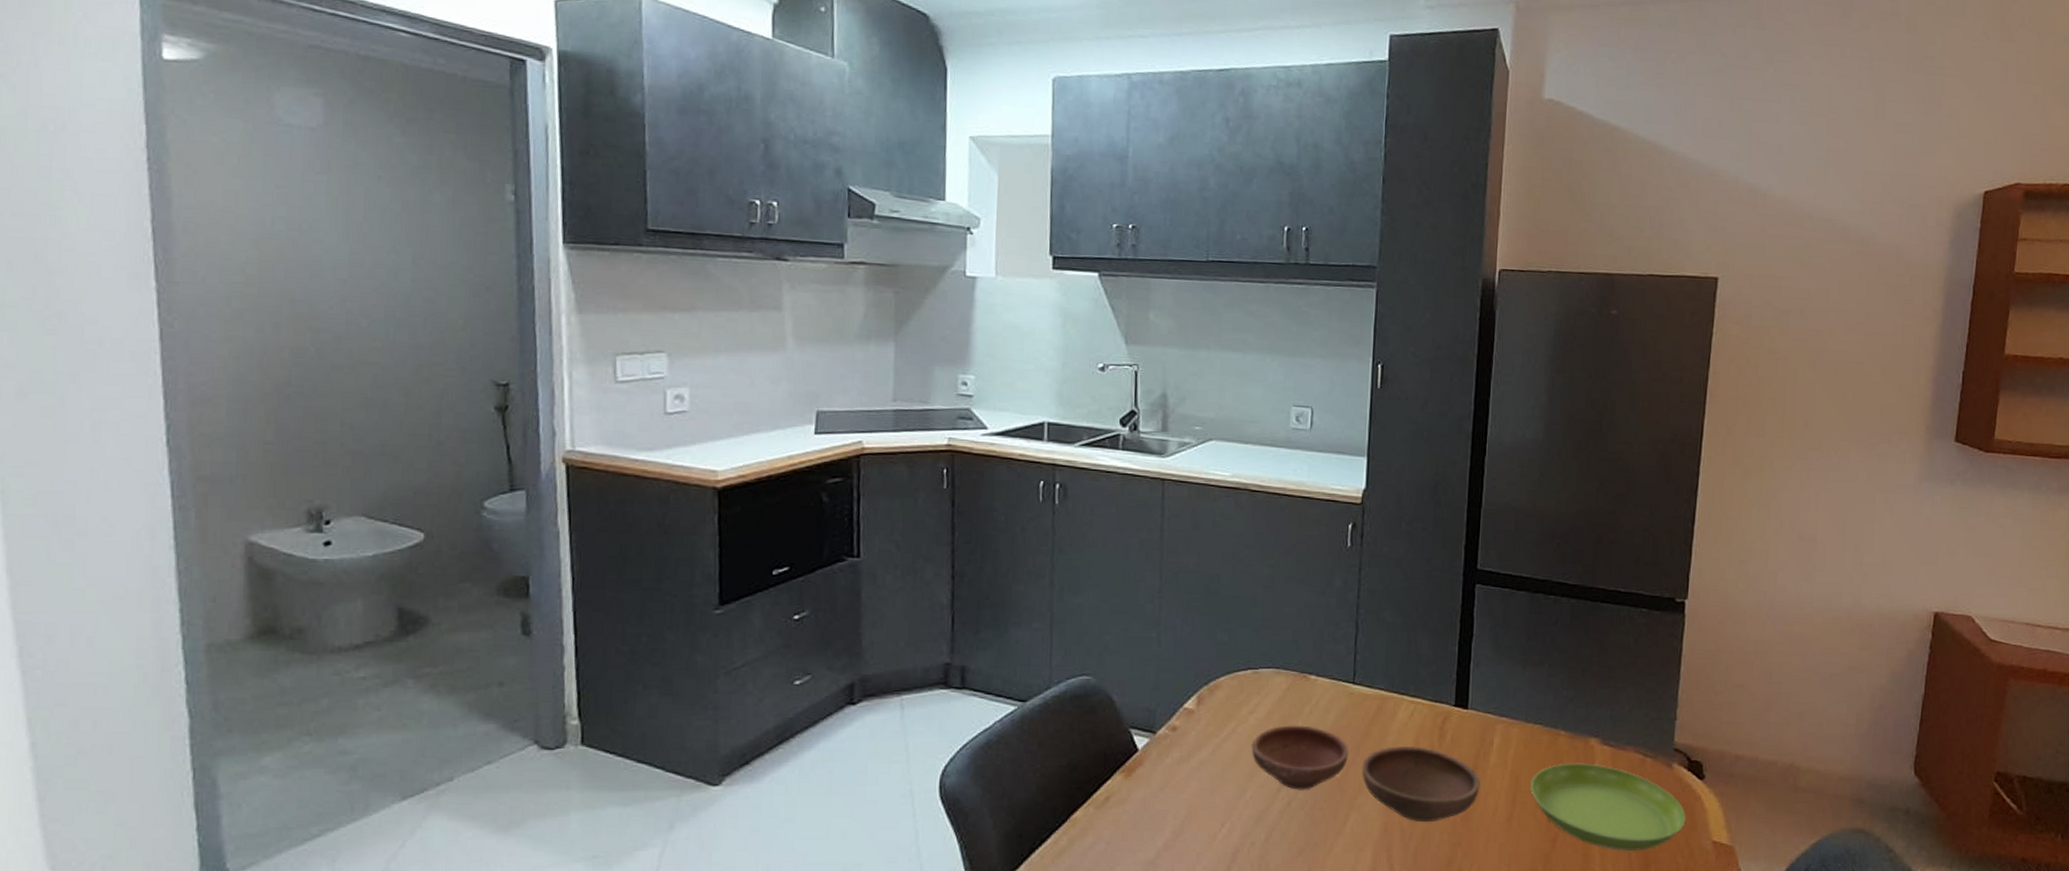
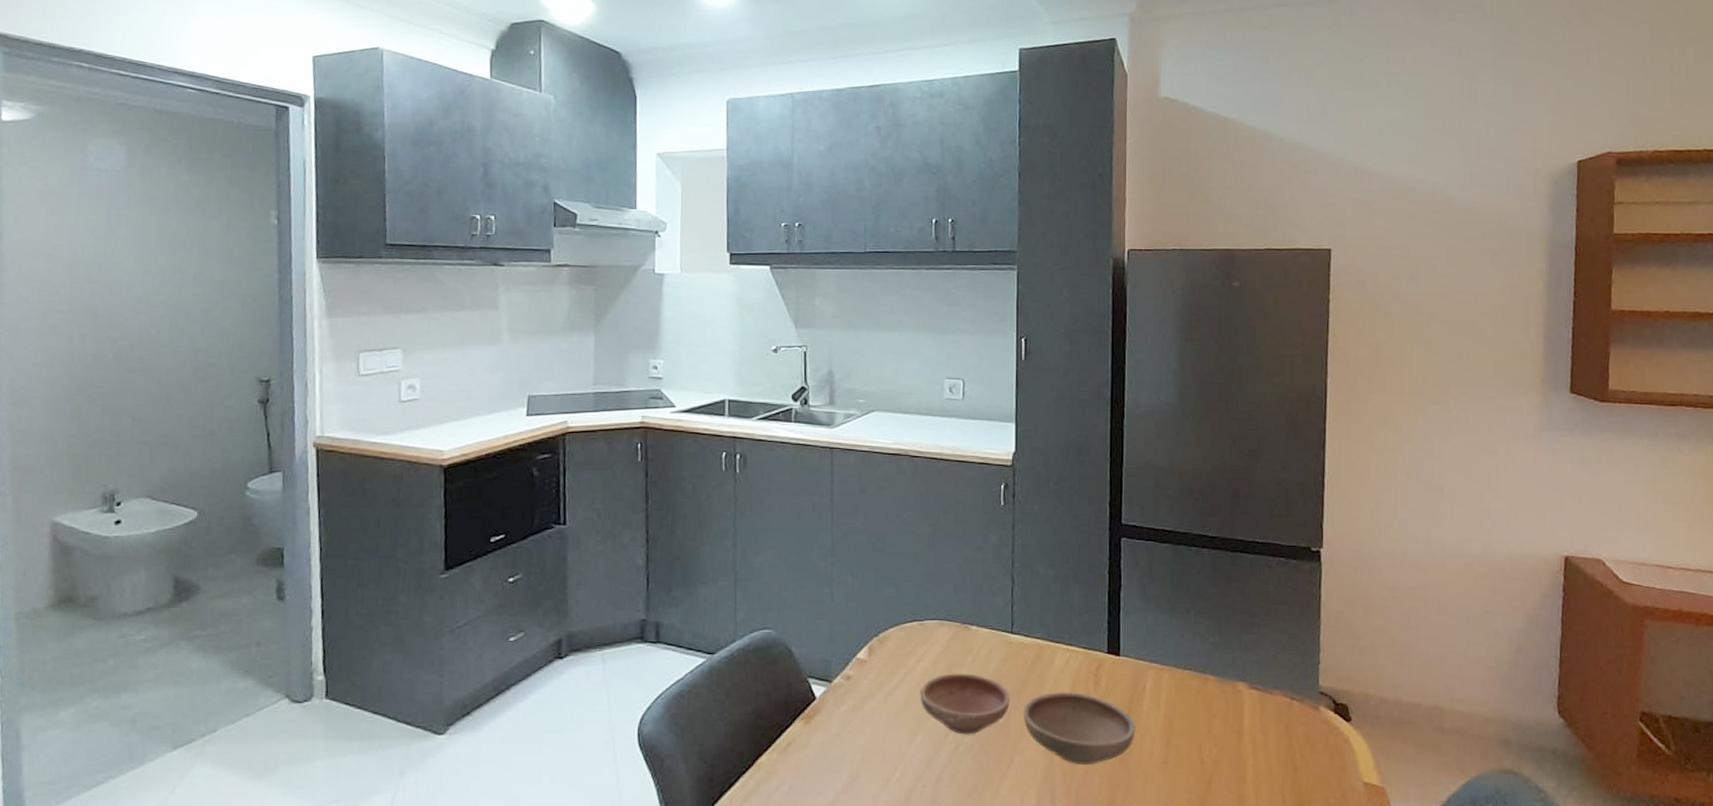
saucer: present [1530,763,1686,852] -> none [1184,707,1336,793]

